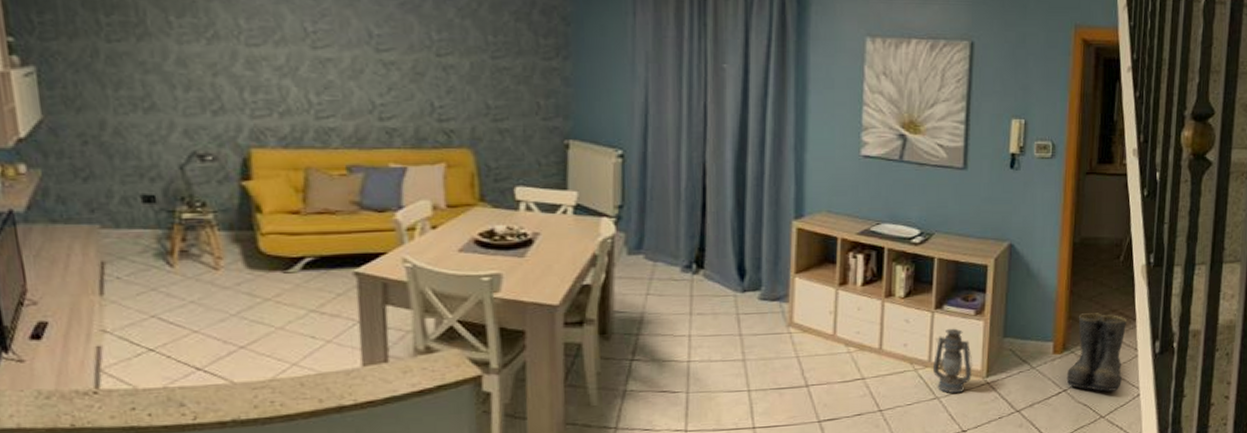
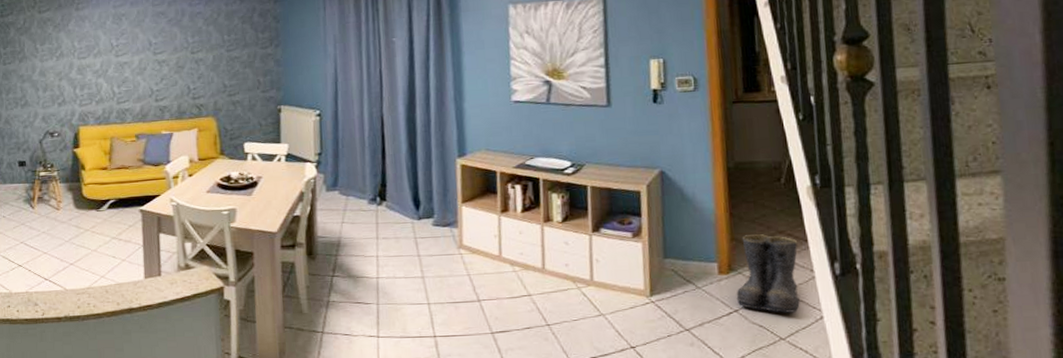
lantern: present [932,328,973,393] -> none [595,249,636,311]

